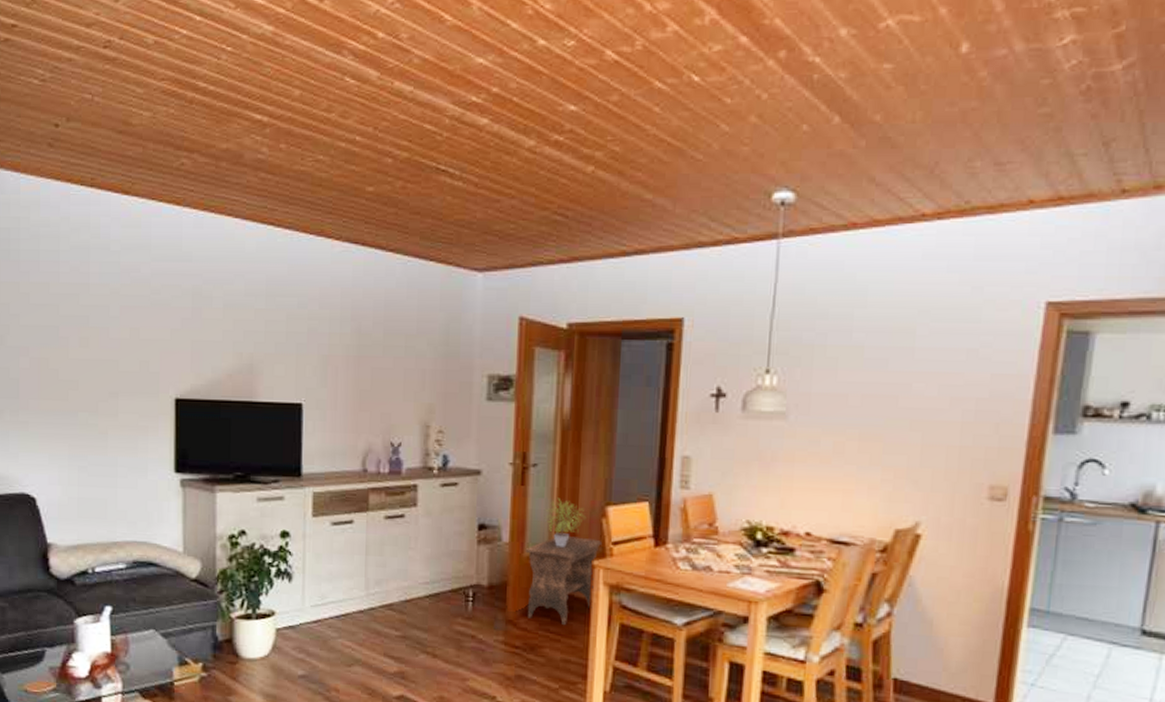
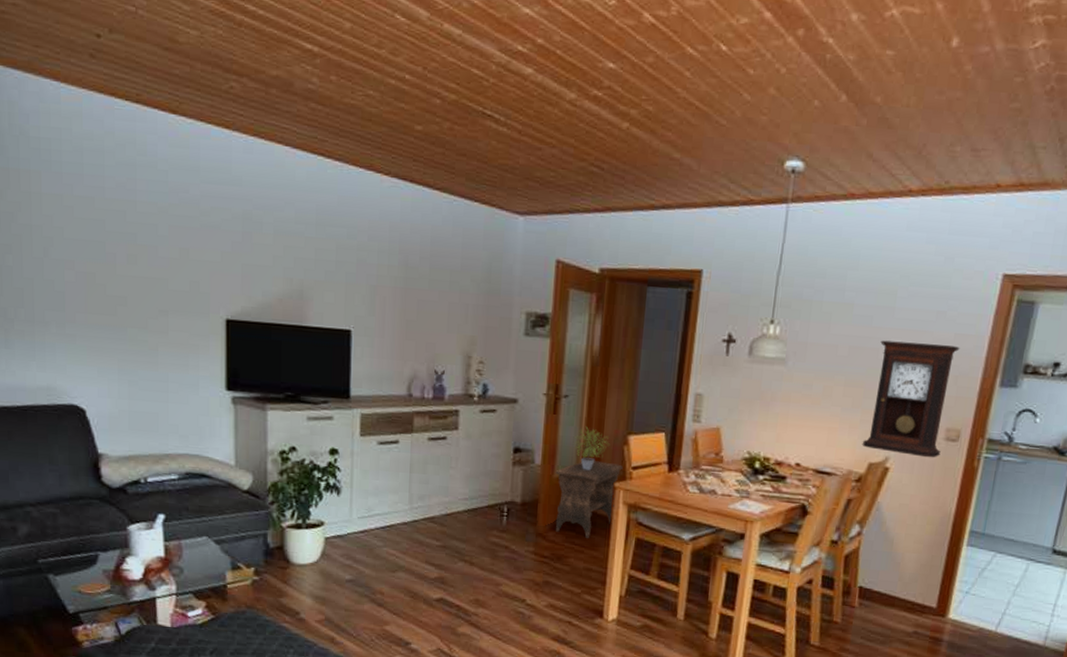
pendulum clock: none [885,386,999,522] -> present [862,340,960,458]

